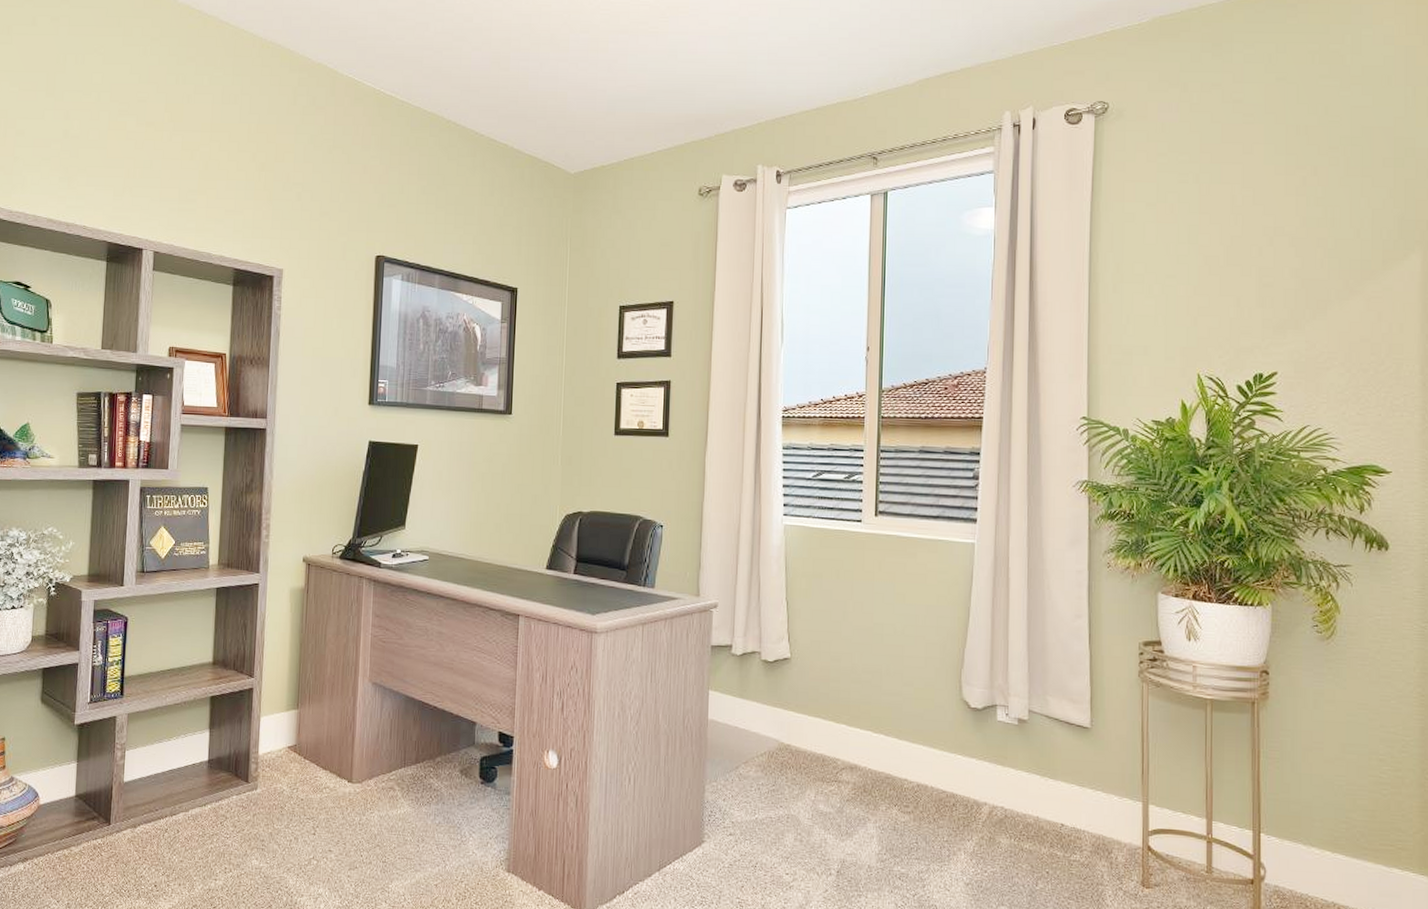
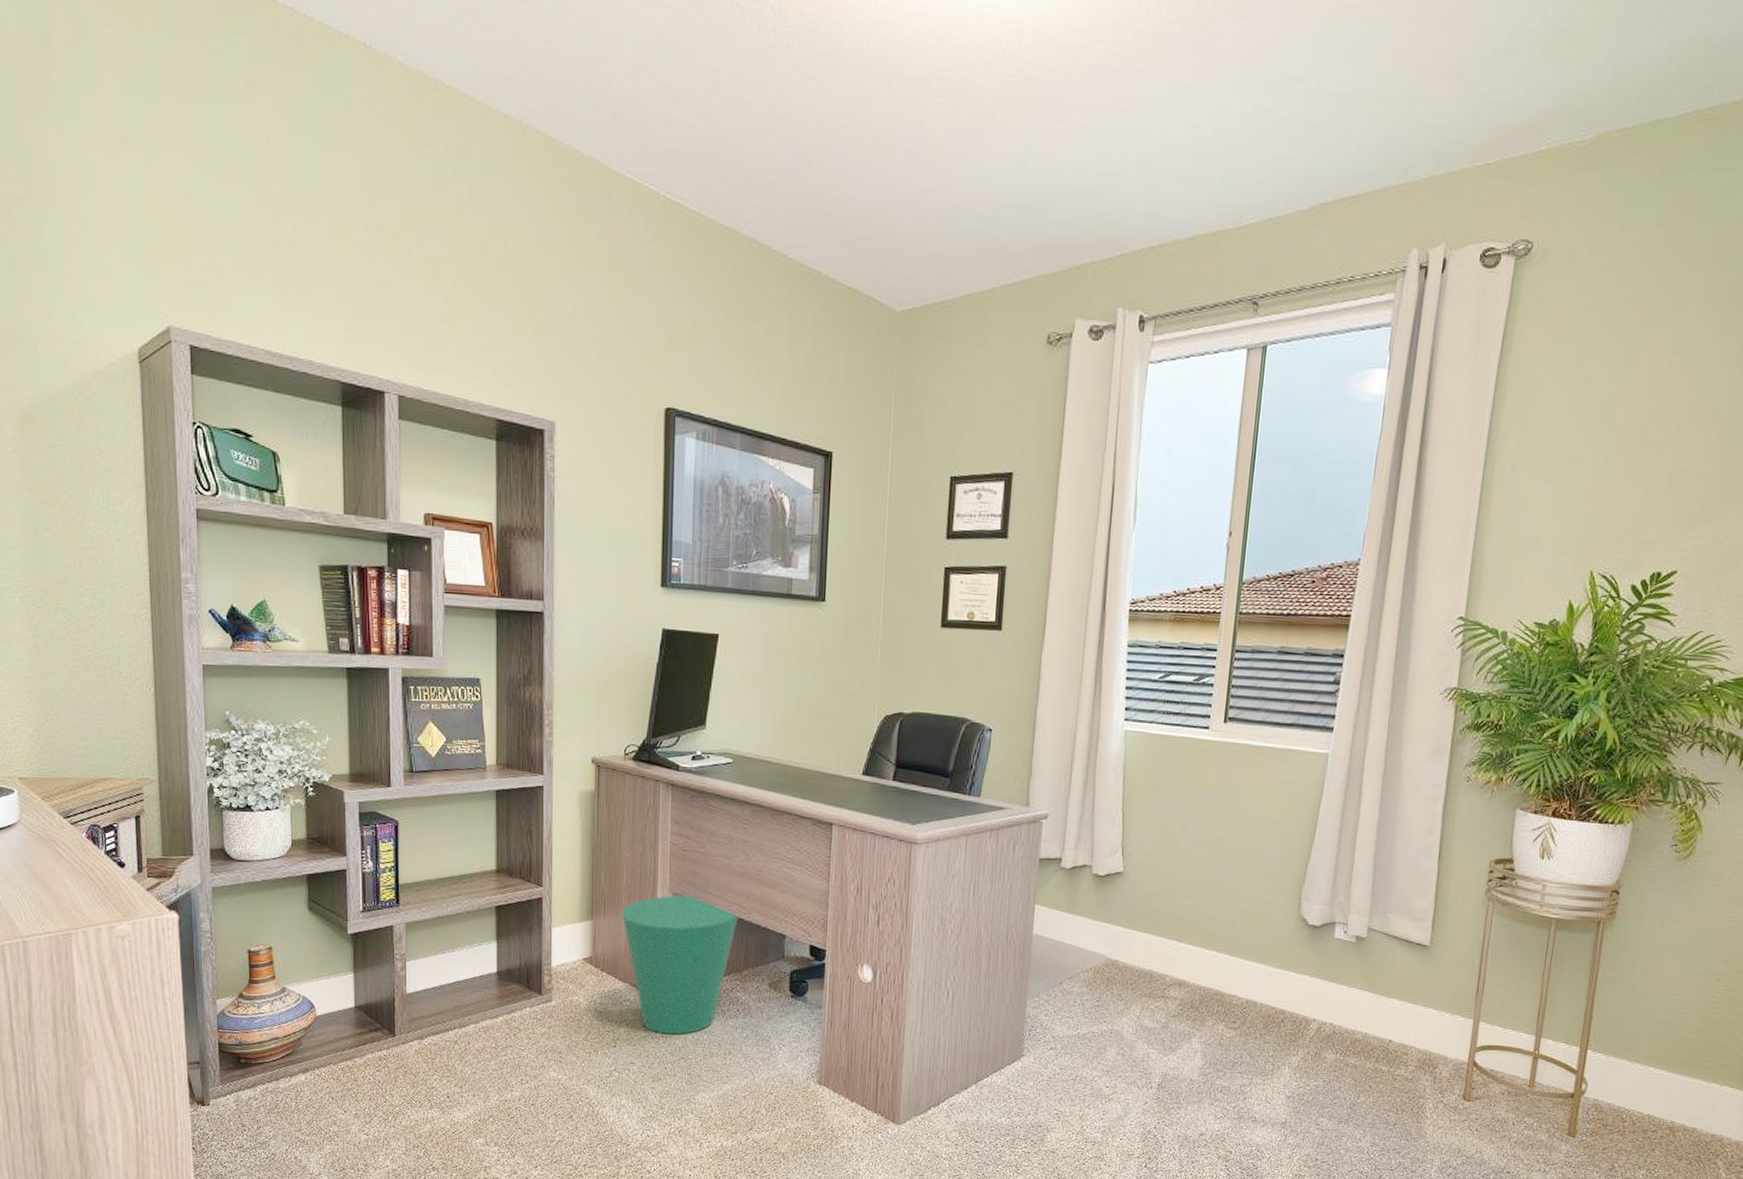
waste bin: none [324,684,433,822] -> present [621,894,739,1035]

